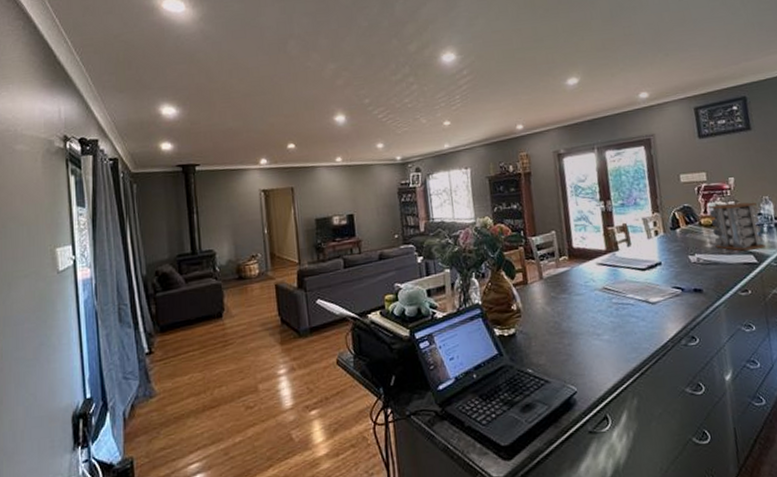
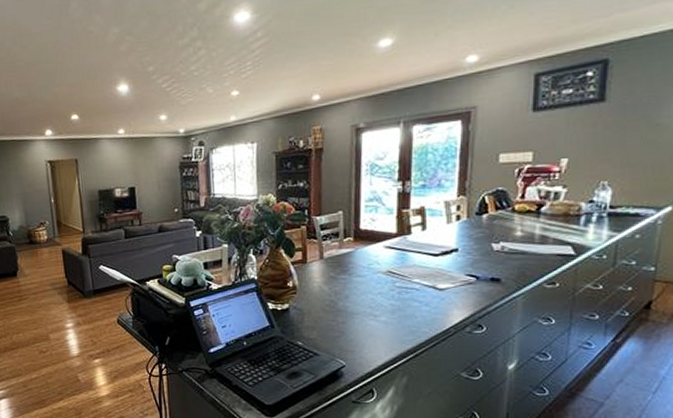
spice rack: present [708,196,765,251] -> none [527,180,592,241]

